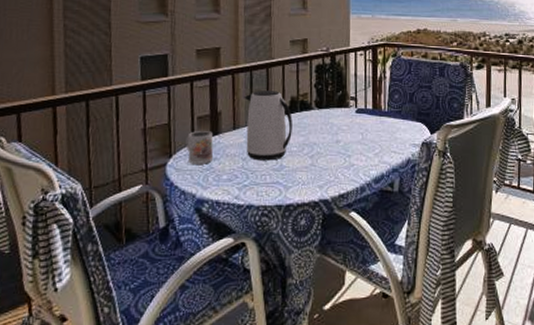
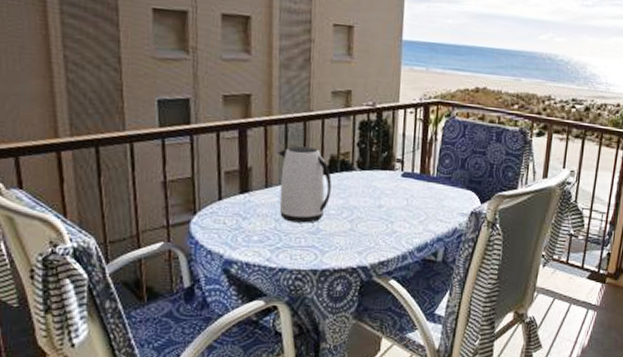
mug: present [185,131,214,164] -> none [212,187,243,223]

